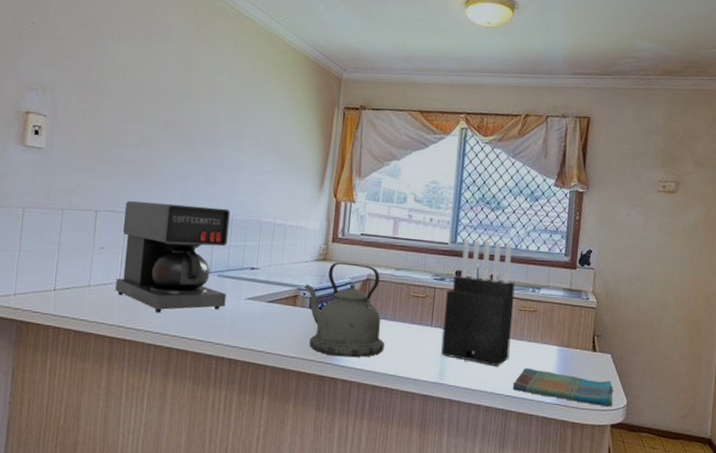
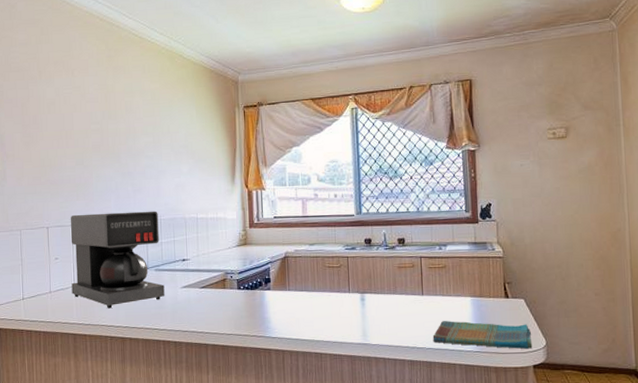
kettle: present [304,262,385,358] -> none [231,244,309,329]
knife block: present [441,239,515,366] -> none [359,208,426,322]

